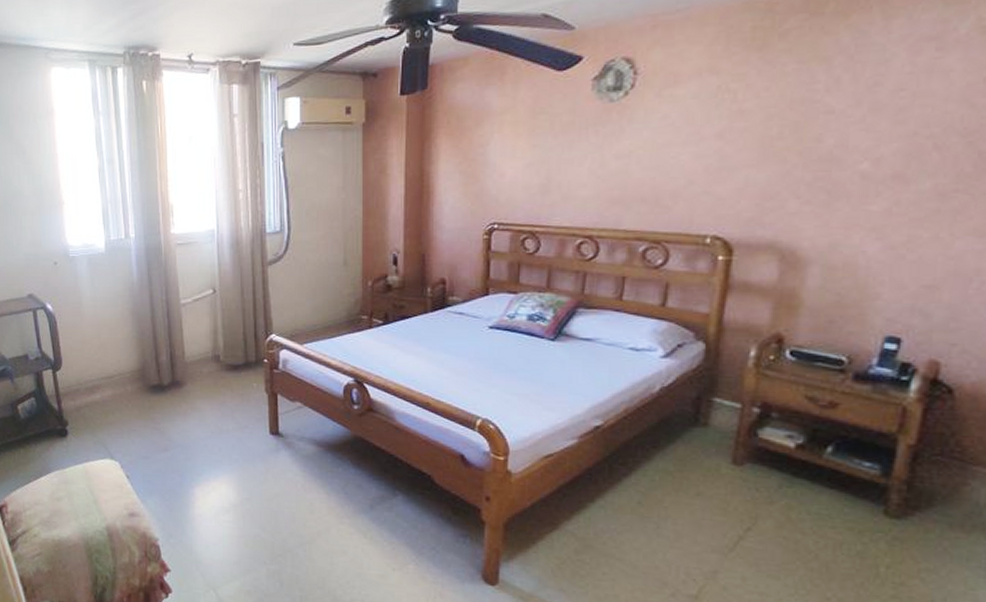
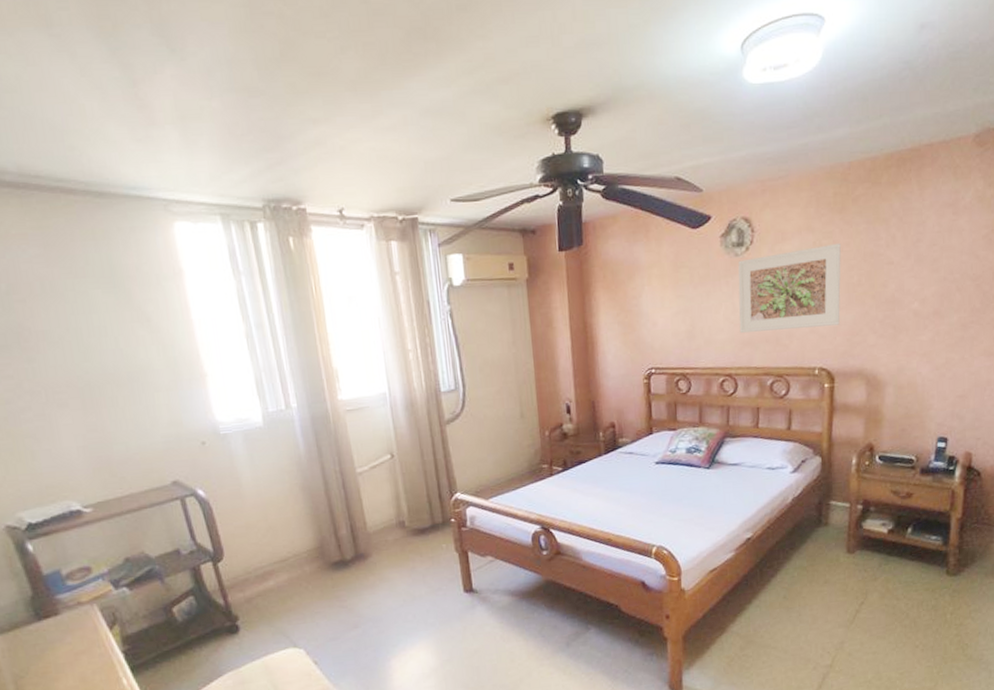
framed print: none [607,86,757,189] -> present [738,242,841,333]

